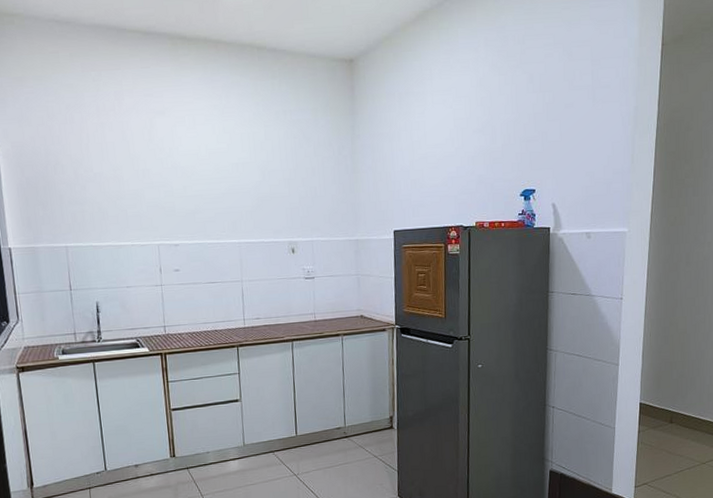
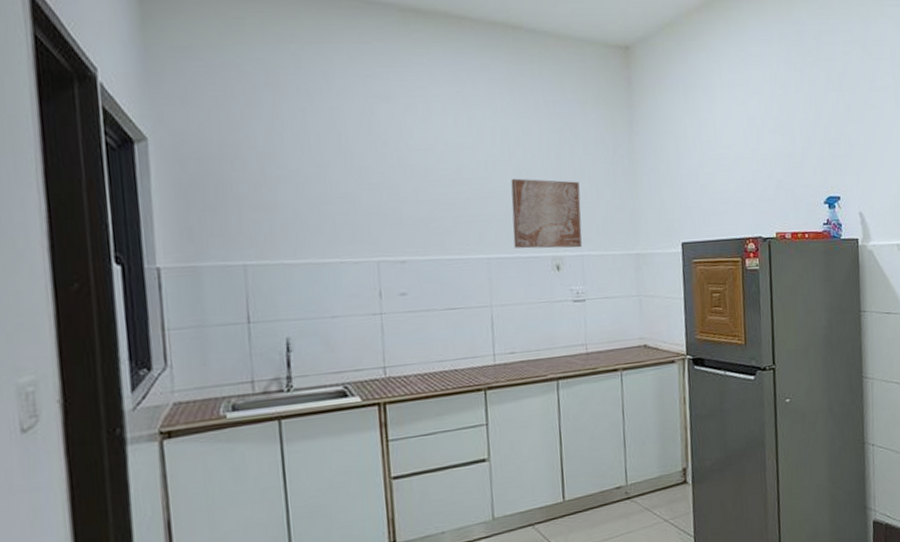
wall art: none [256,177,313,235] -> present [511,178,582,249]

